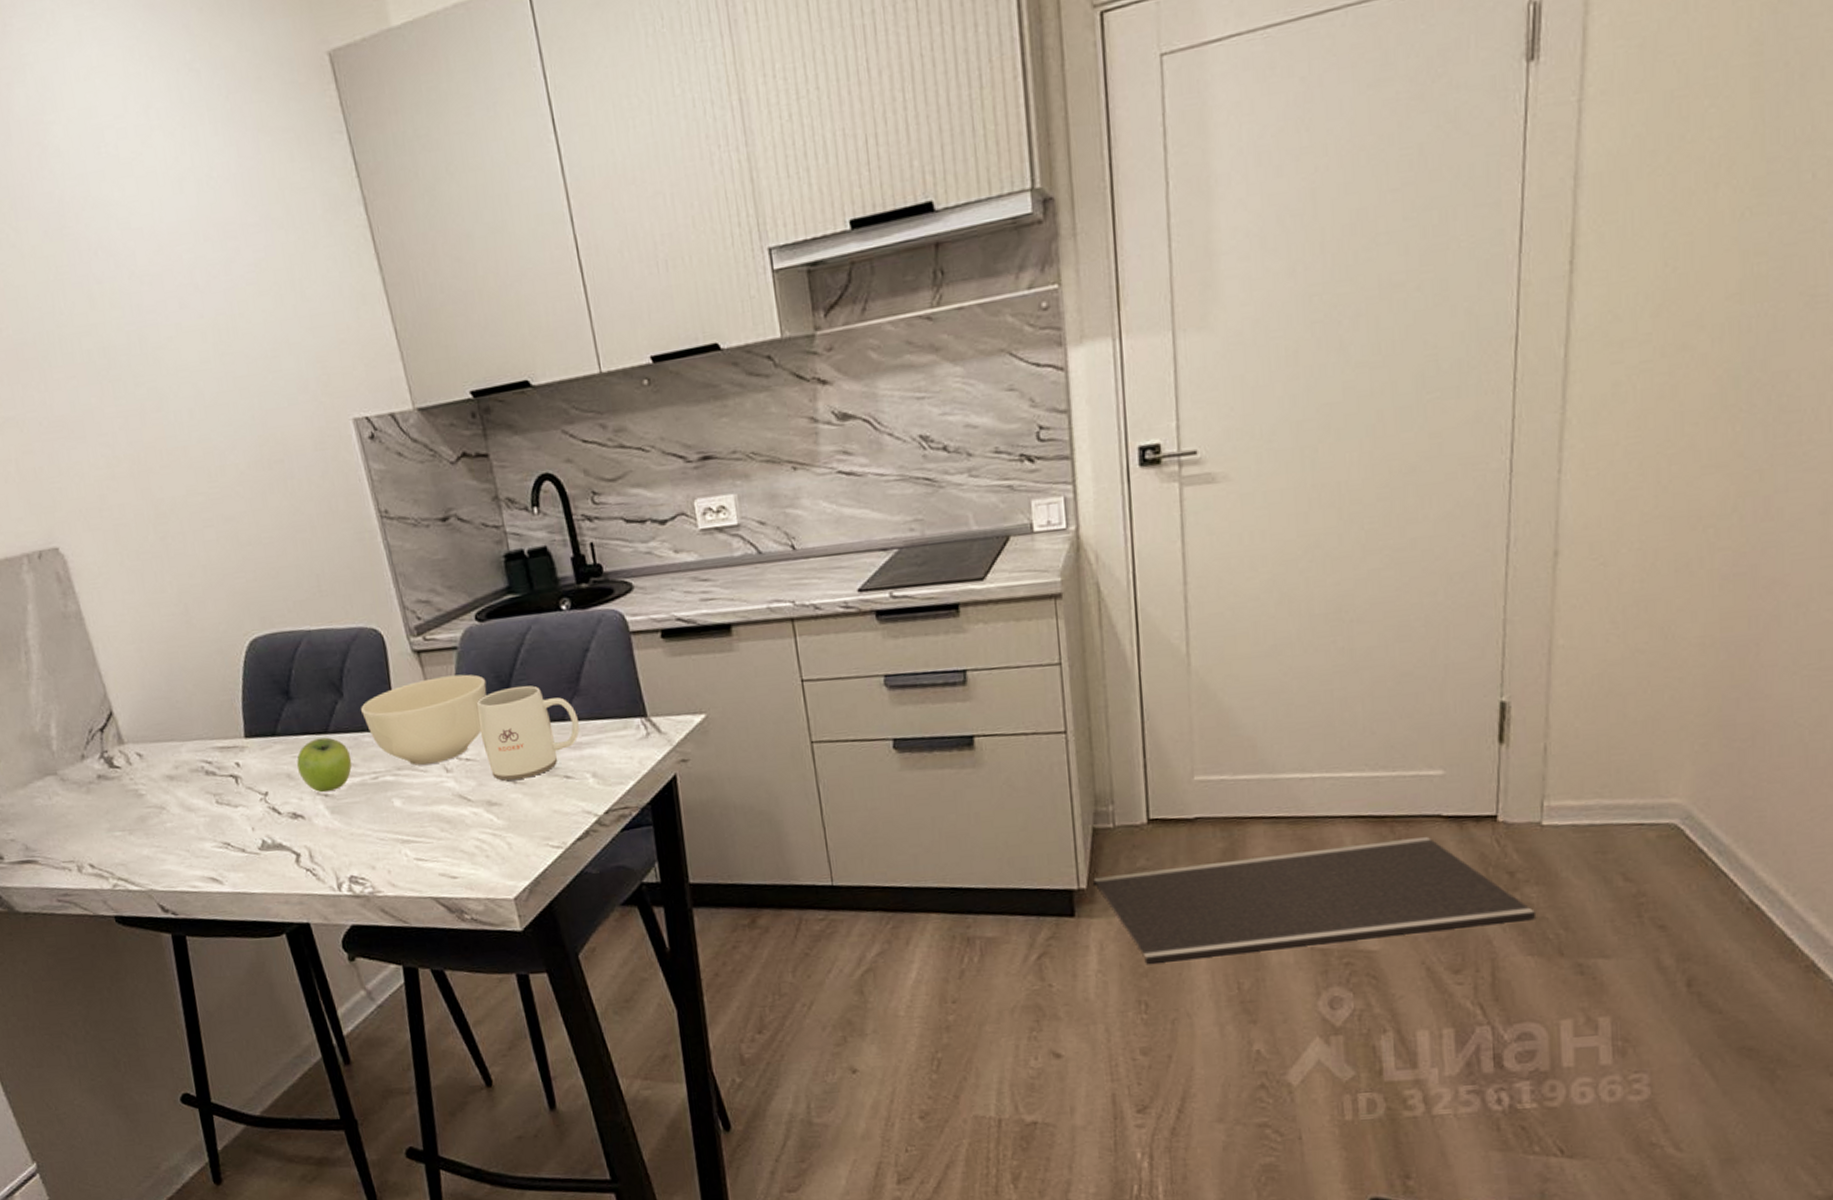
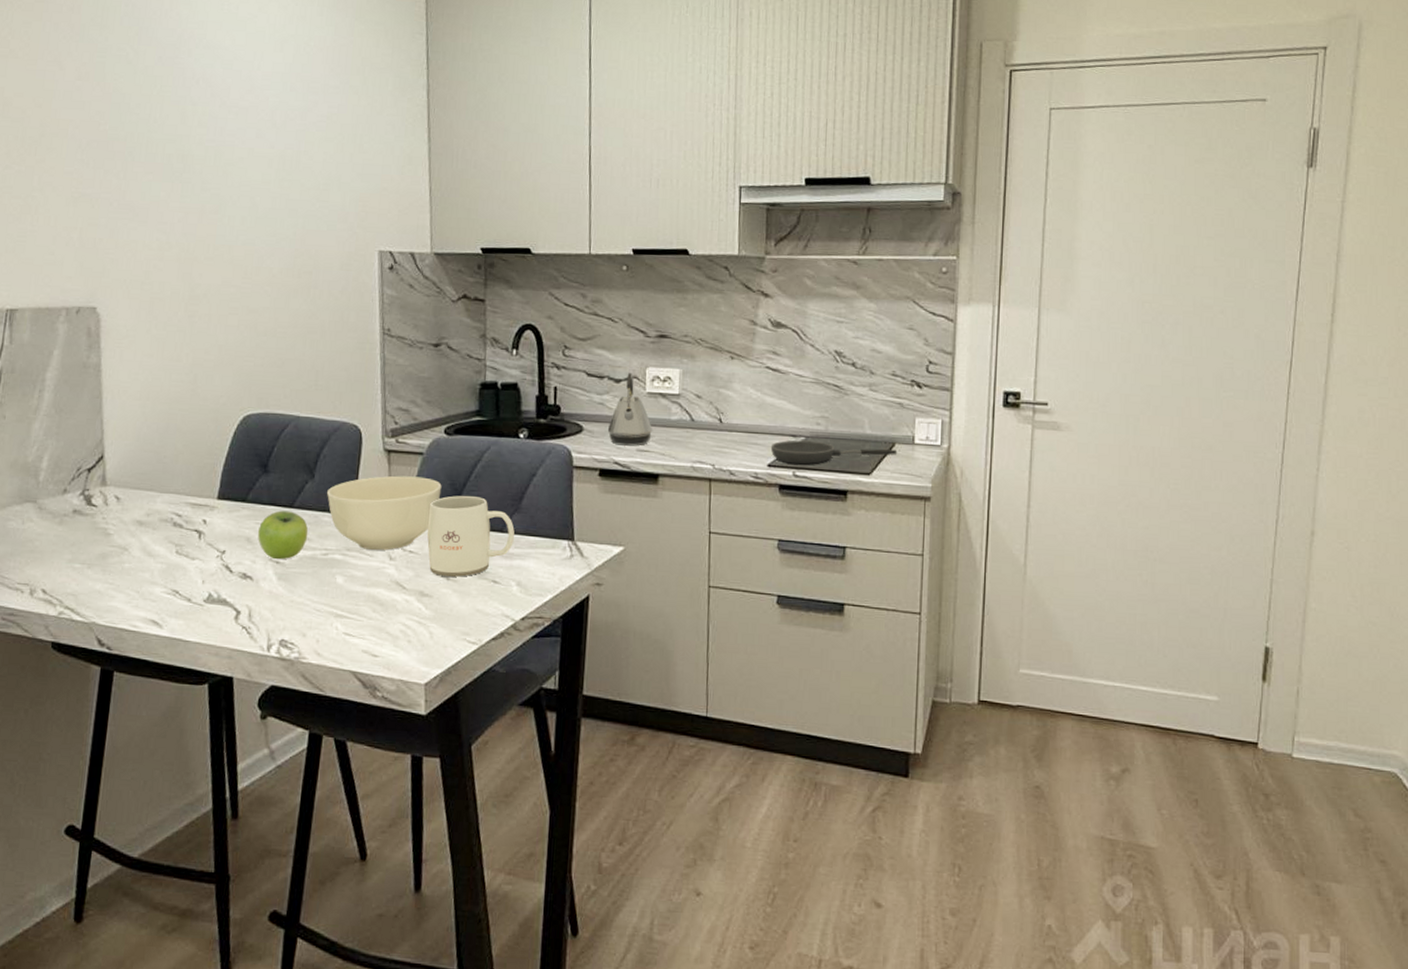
kettle: none [661,510,715,598] -> present [607,373,653,446]
frying pan: none [858,543,1014,585] -> present [770,440,898,466]
door mat: present [1093,837,1535,964] -> none [928,745,1283,840]

